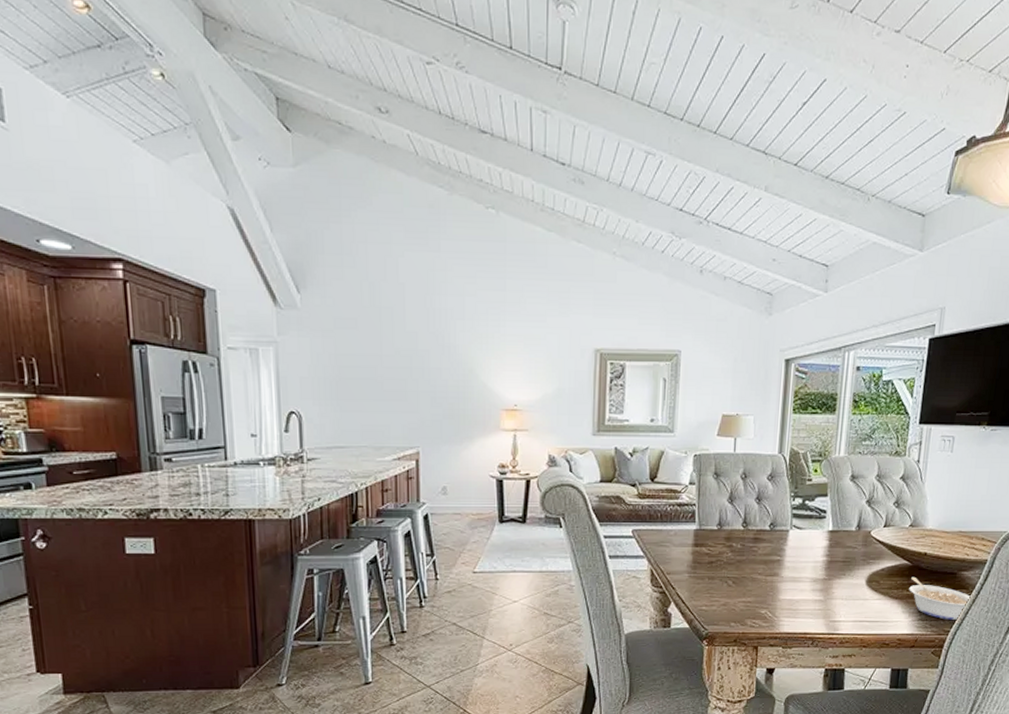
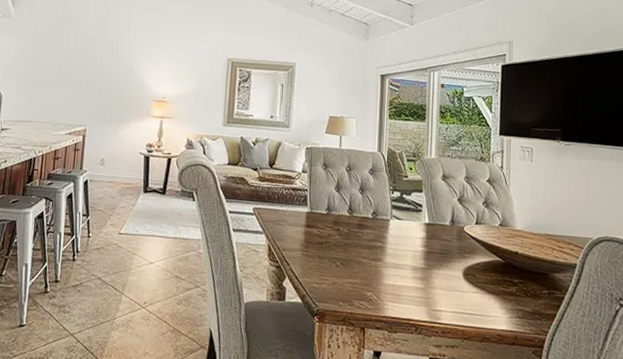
legume: present [909,576,971,621] -> none [504,273,565,322]

